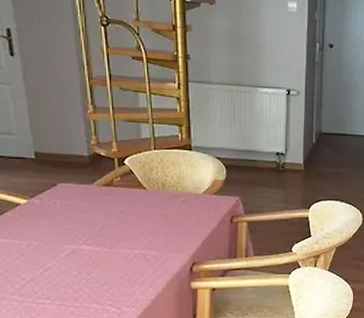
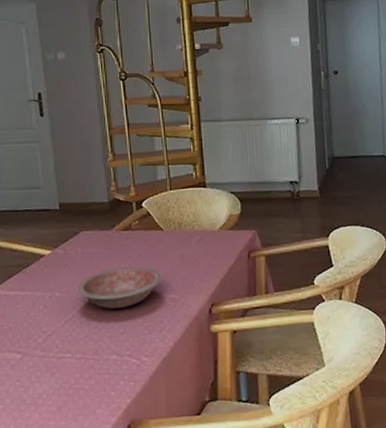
bowl: none [57,222,143,261] -> present [78,266,161,309]

